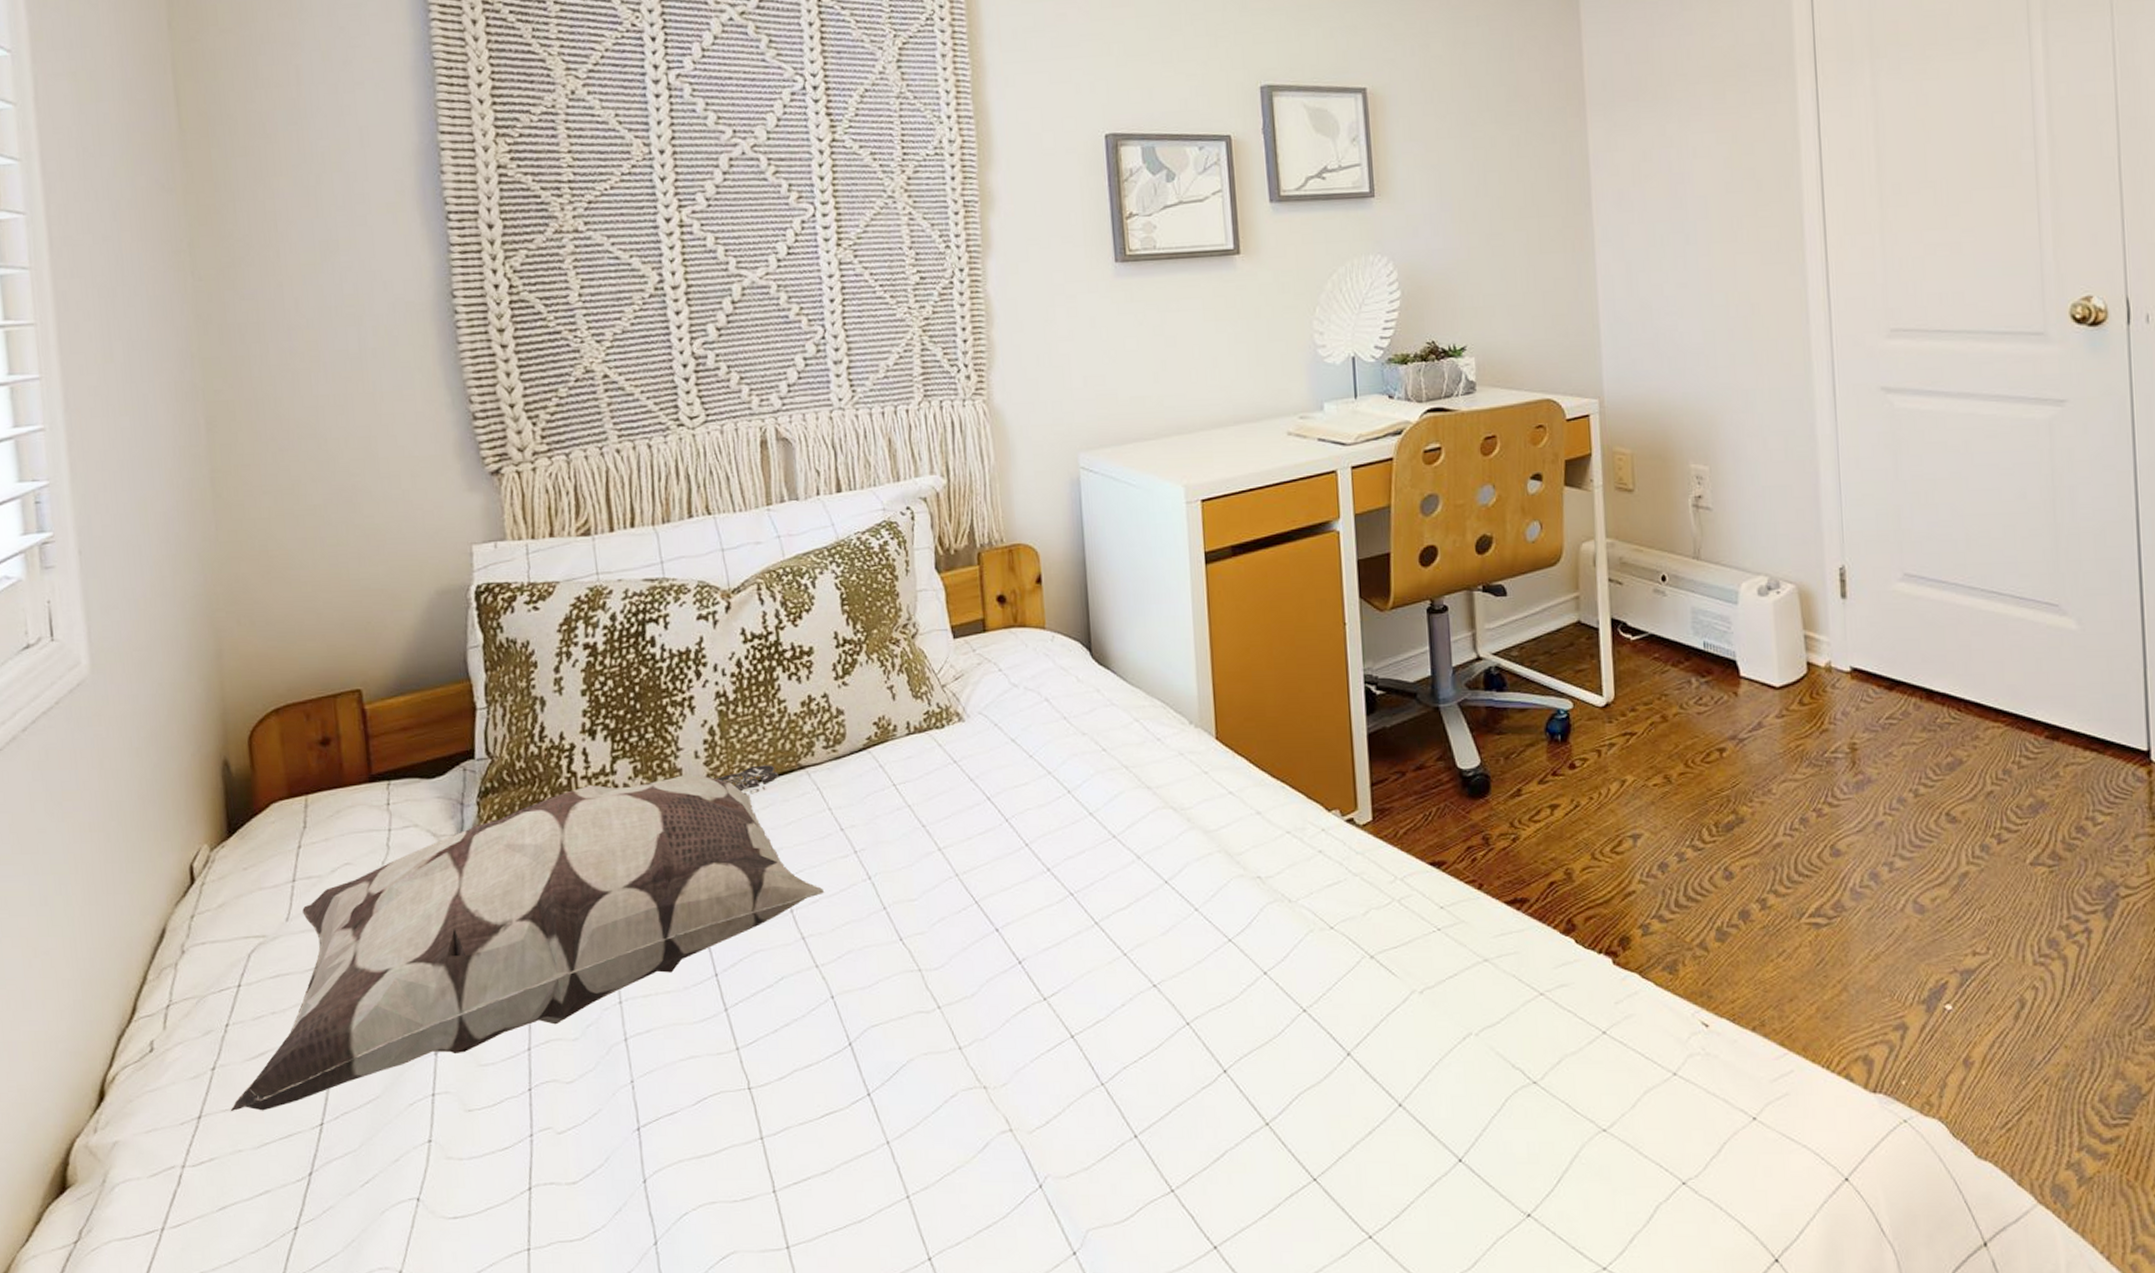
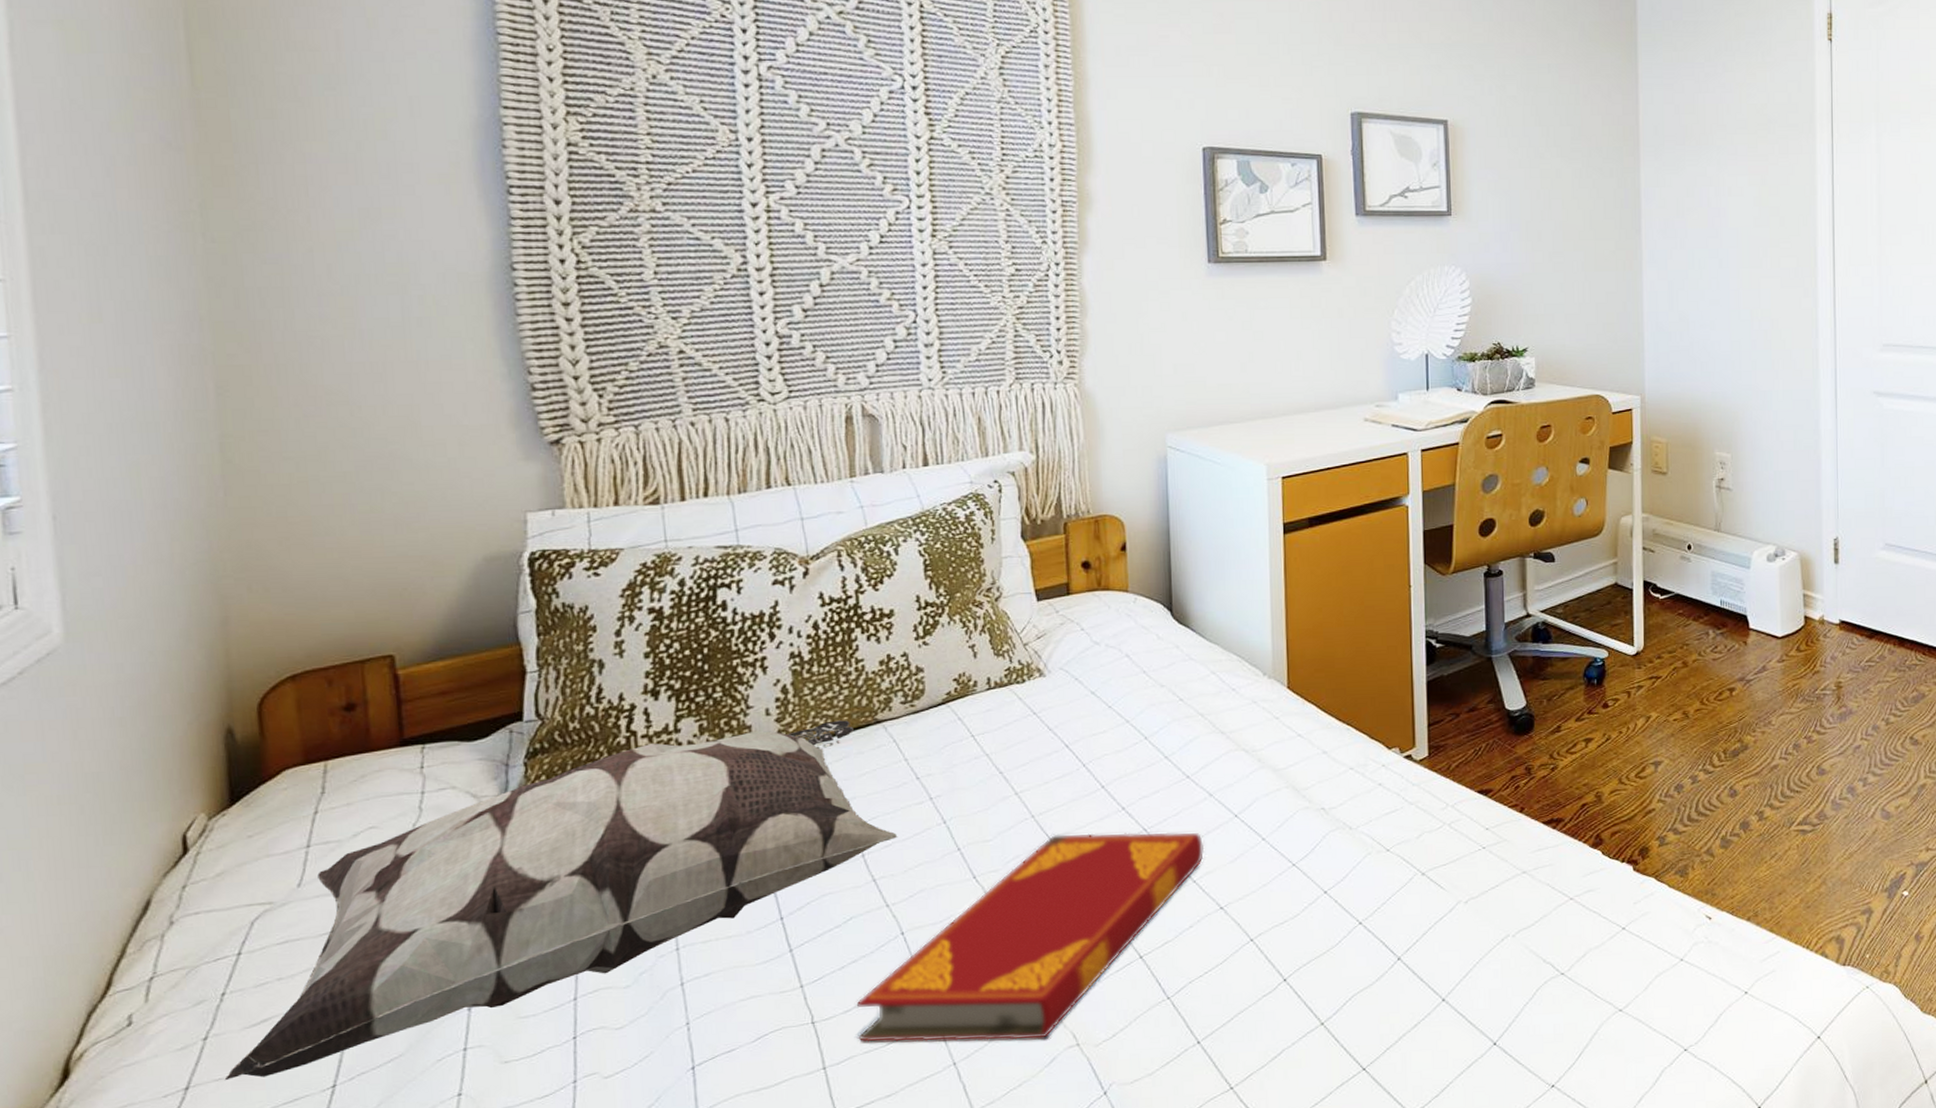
hardback book: none [791,895,1135,1122] -> present [857,832,1205,1042]

